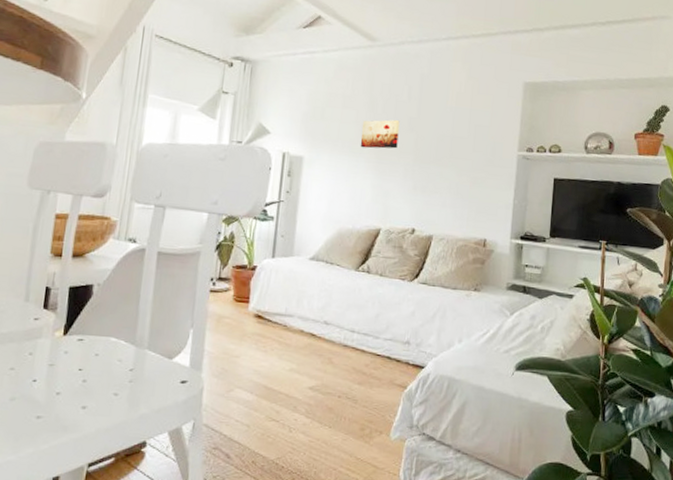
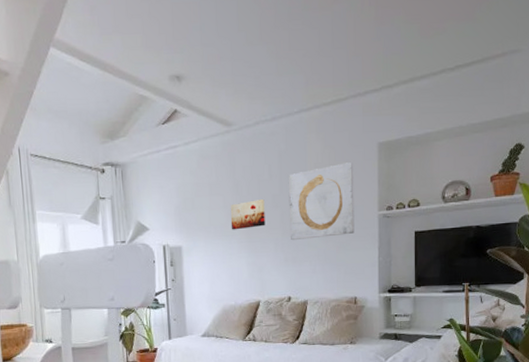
wall art: none [423,96,497,171] -> present [288,162,355,241]

